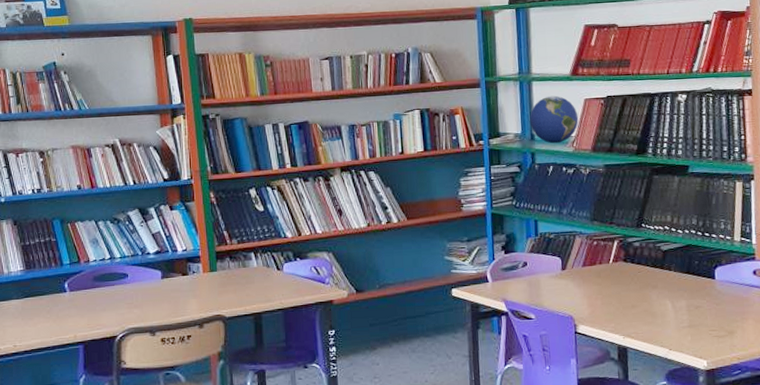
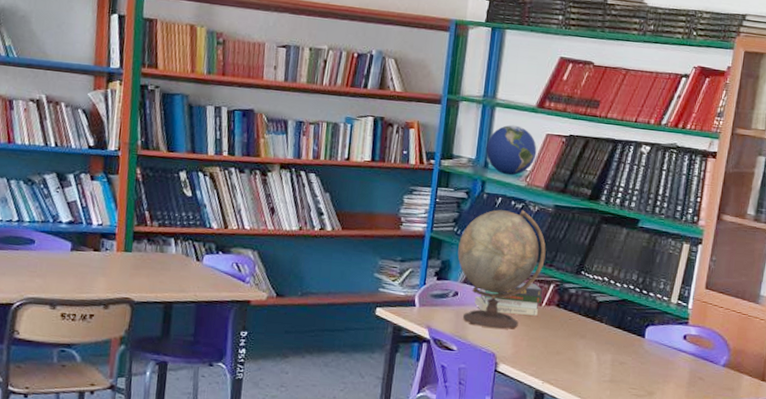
globe: none [519,174,605,293] -> present [457,209,546,330]
books: none [543,243,609,277] -> present [473,283,543,316]

